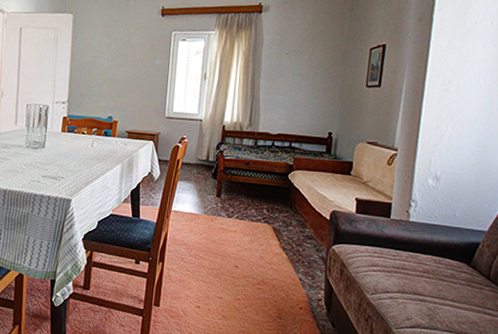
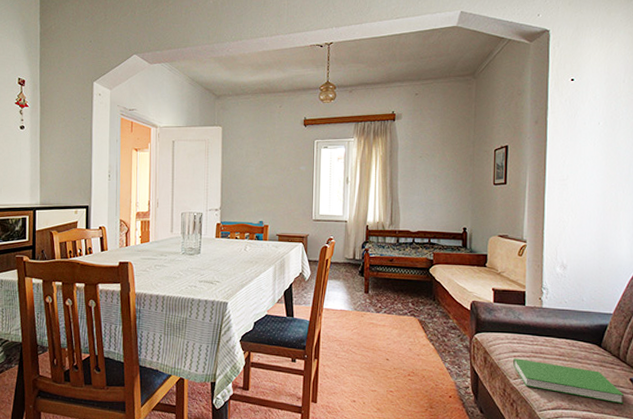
hardcover book: none [372,272,492,326] -> present [513,358,625,404]

